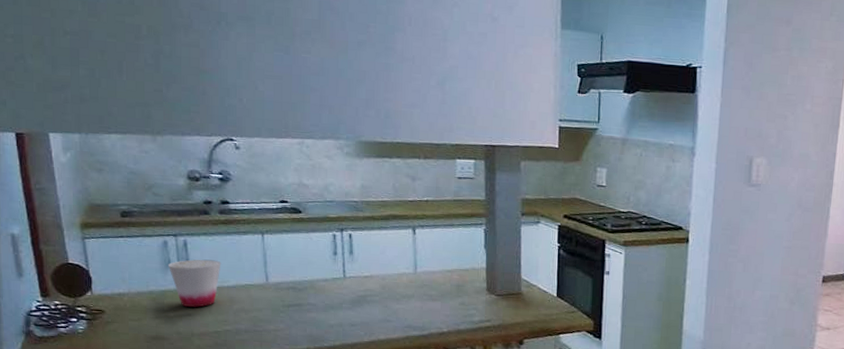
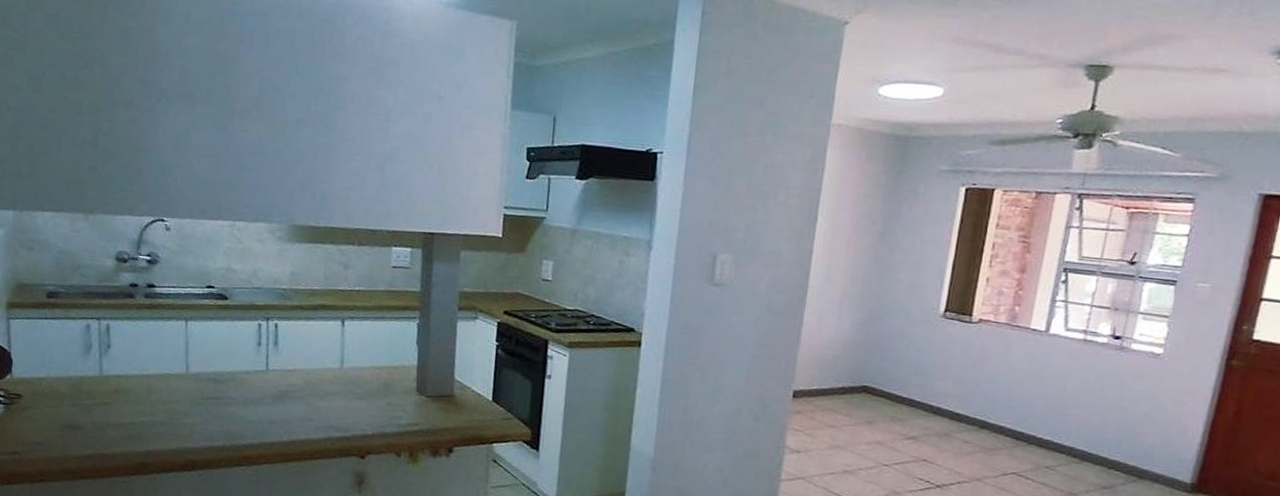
cup: present [167,259,221,308] -> none [88,345,143,396]

